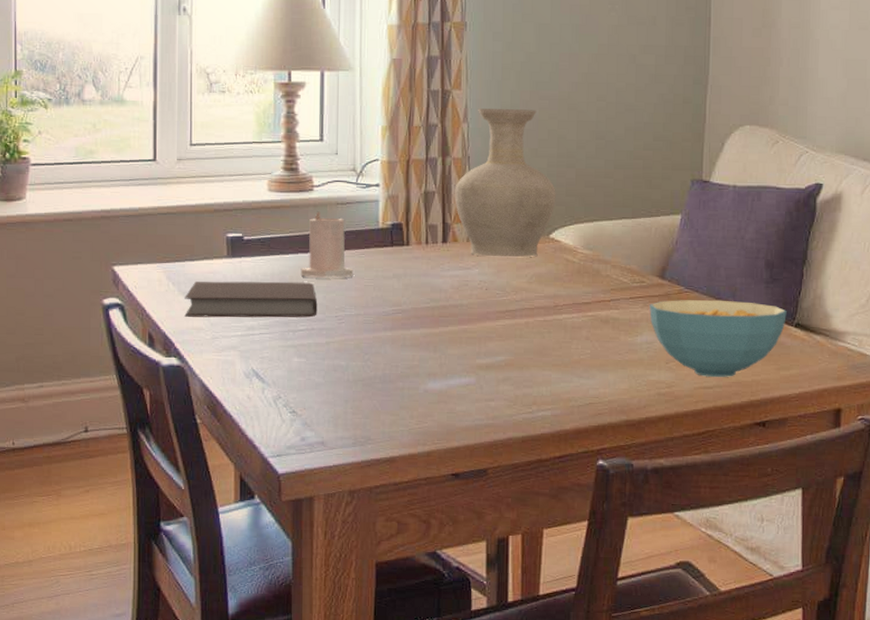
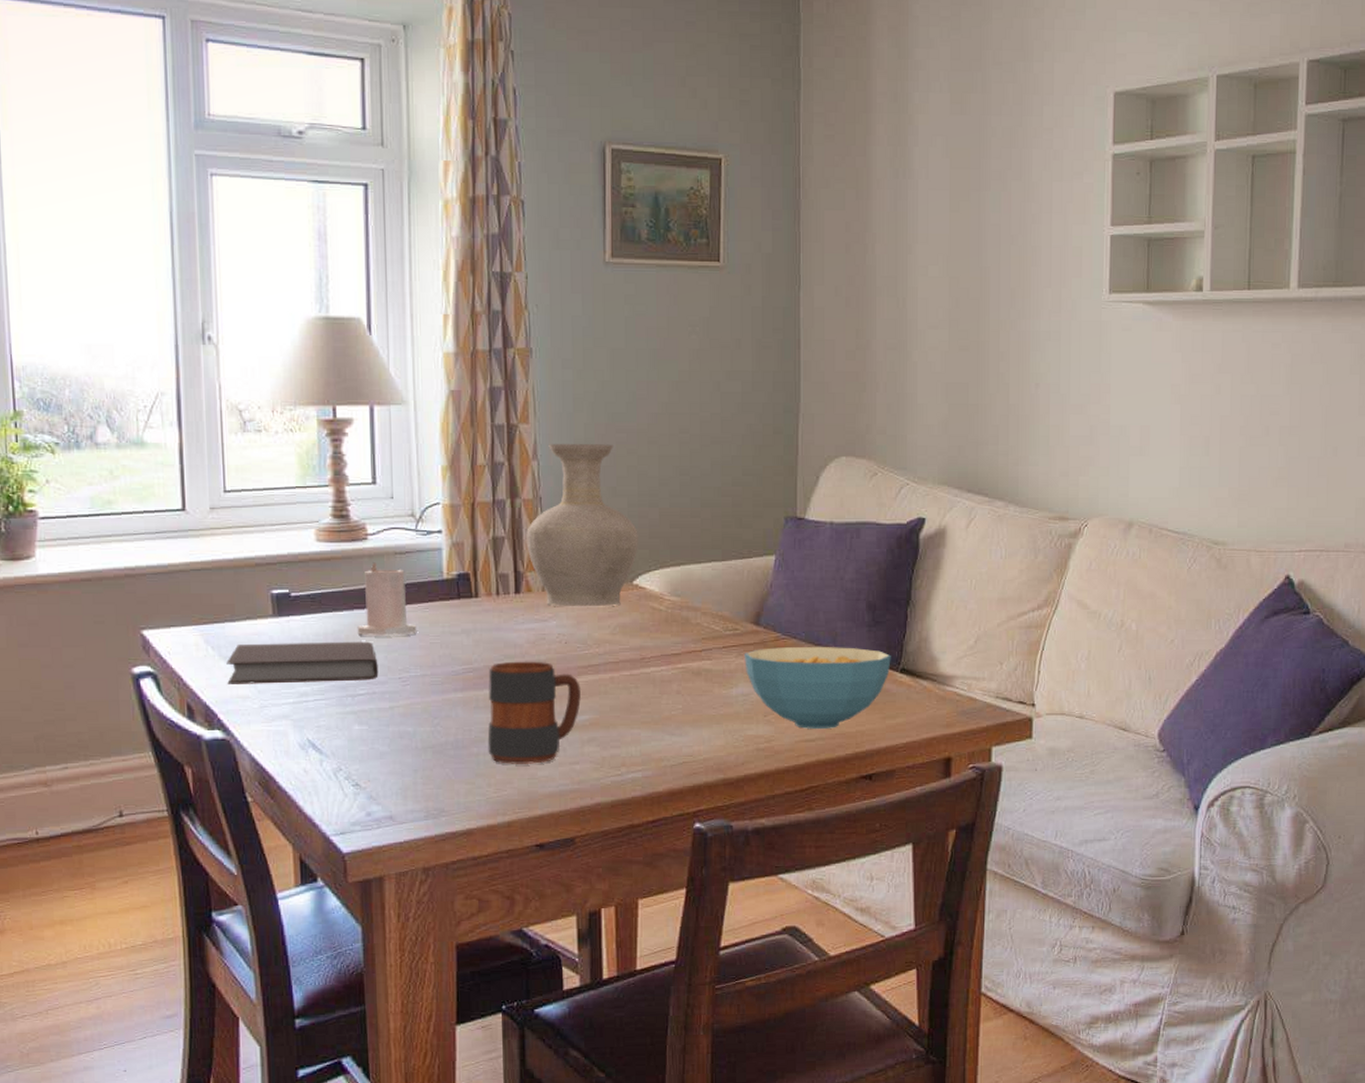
mug: none [412,304,498,399] -> present [487,661,581,764]

